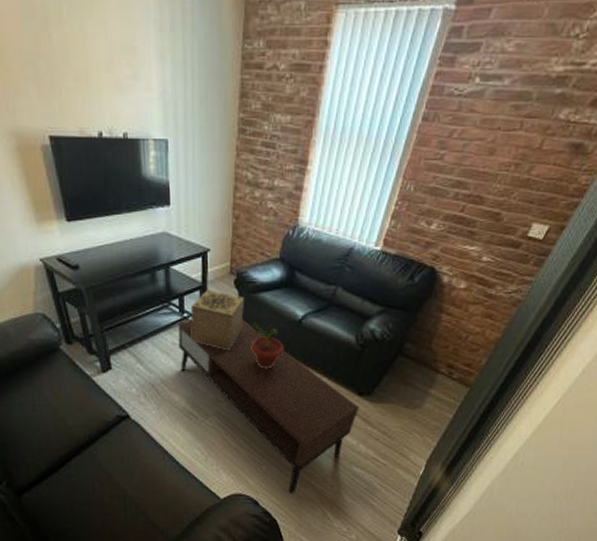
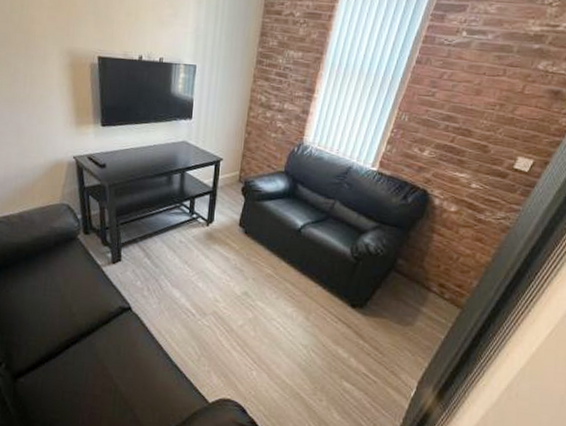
coffee table: present [178,319,359,494] -> none [184,220,352,405]
decorative box: present [190,290,245,351] -> none [197,194,250,253]
potted plant: present [251,322,284,369] -> none [251,228,283,273]

